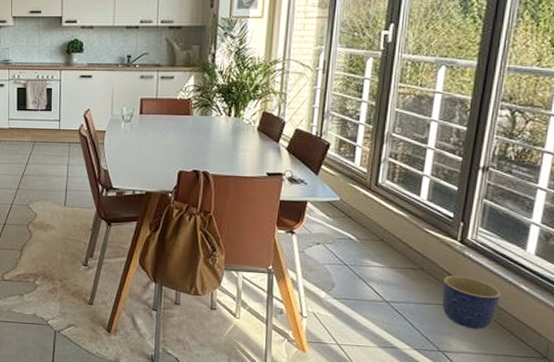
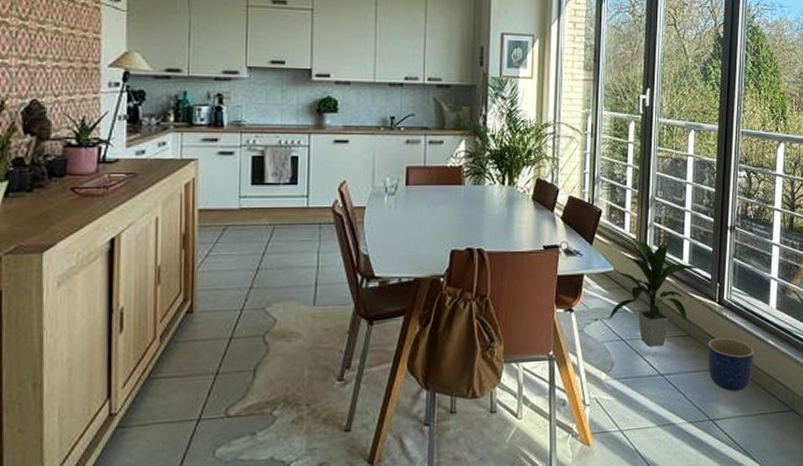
indoor plant: none [332,173,440,275] -> present [609,240,699,347]

